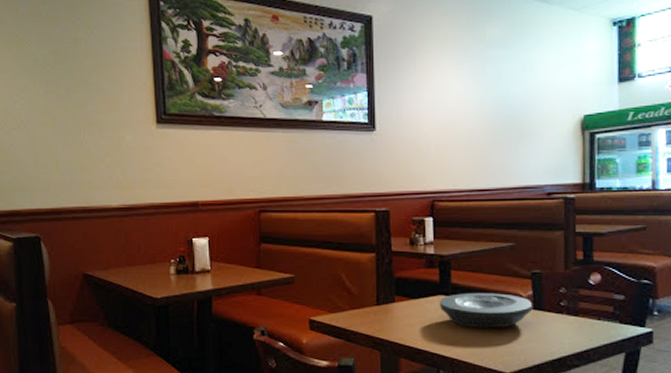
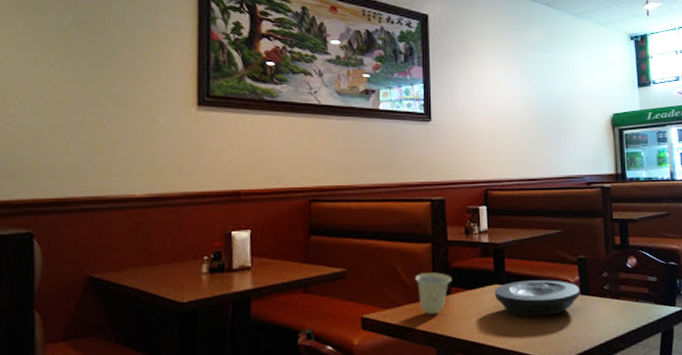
cup: none [359,281,396,320] -> present [414,272,452,315]

